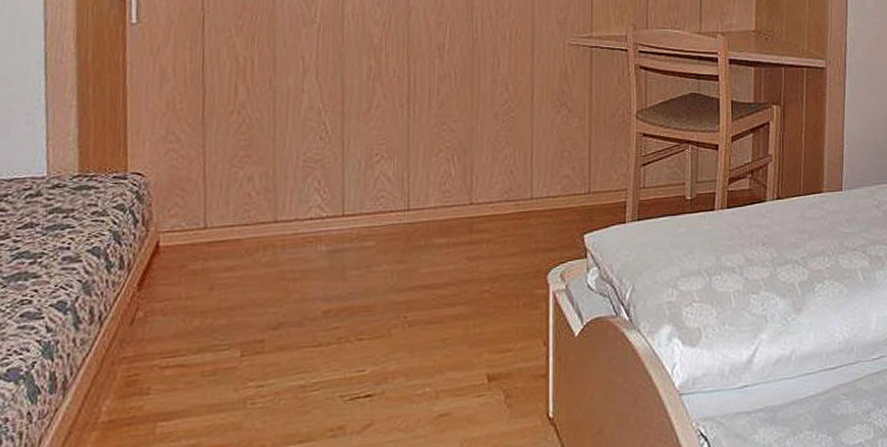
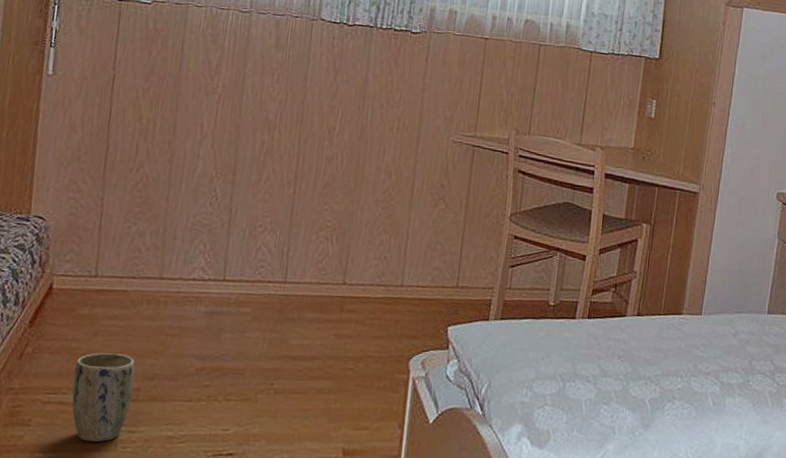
plant pot: none [191,306,258,403] -> present [72,352,135,442]

